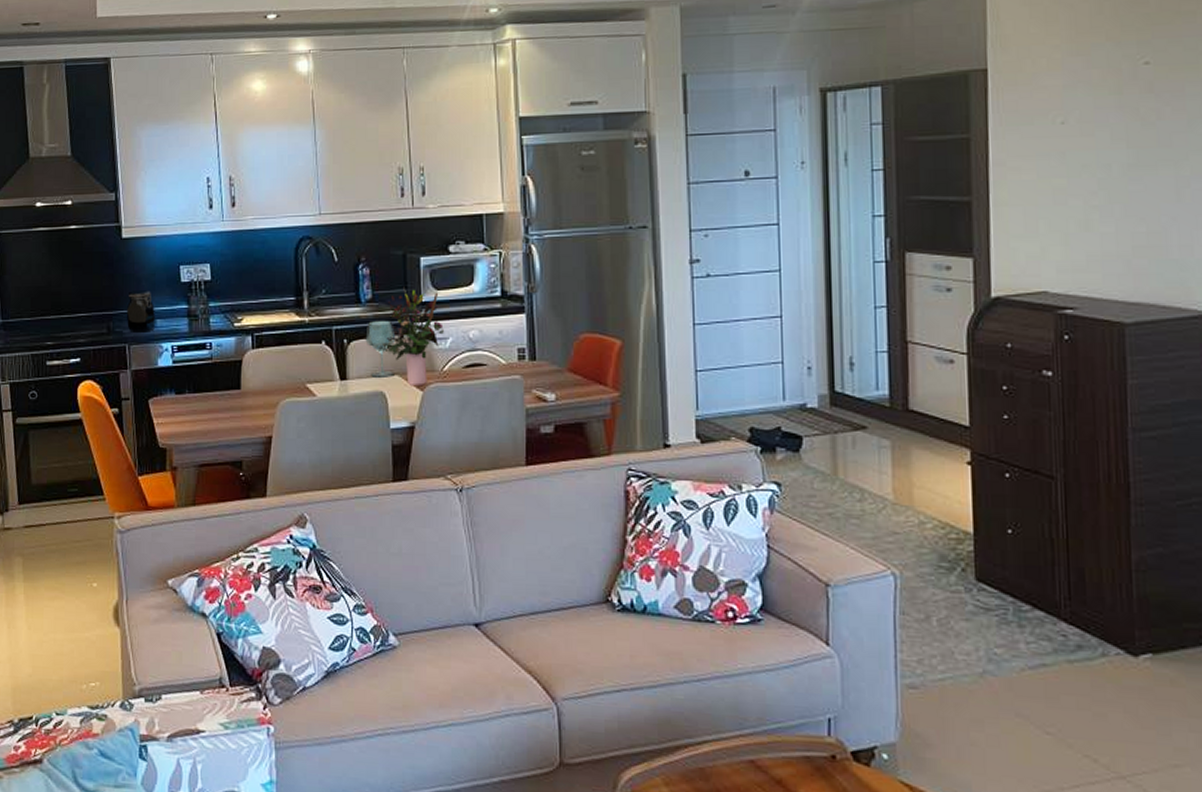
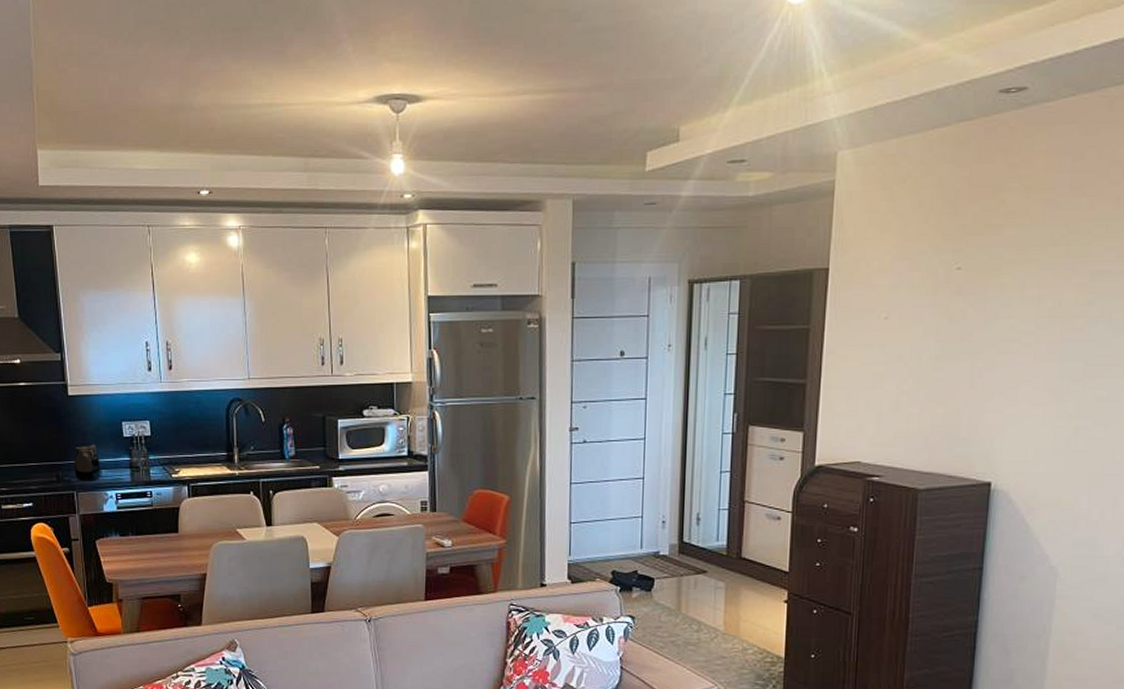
wine glass: present [365,320,396,377] -> none [289,474,316,524]
bouquet: present [383,288,444,387] -> none [304,446,357,533]

